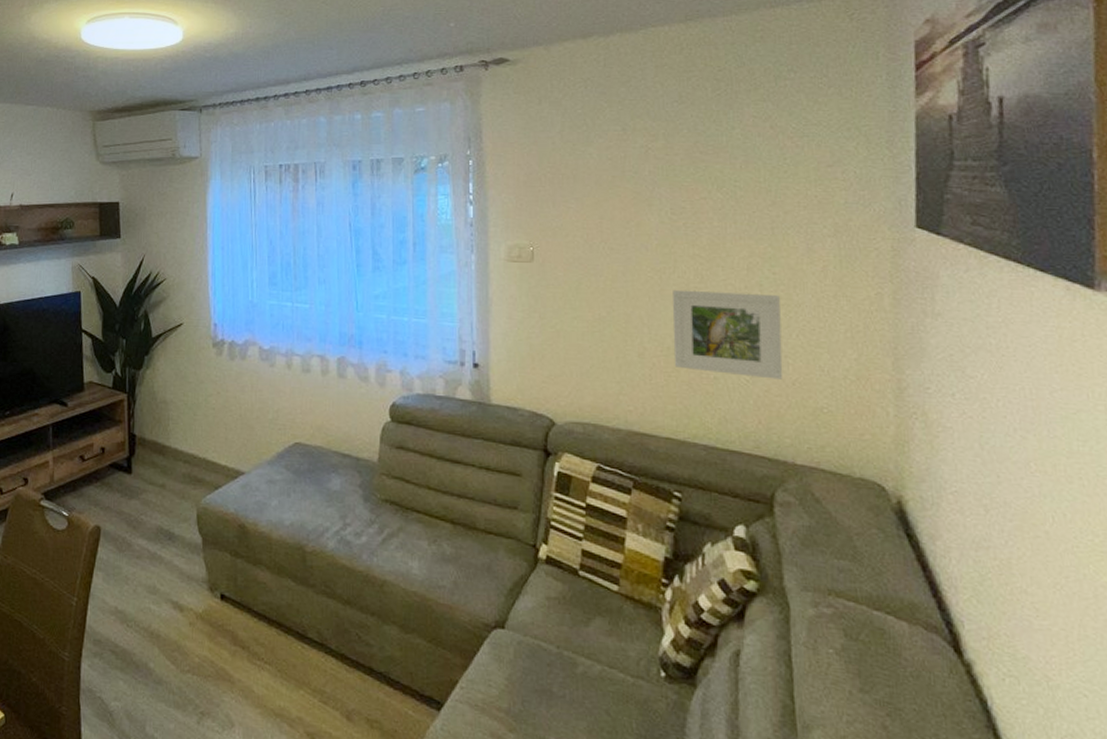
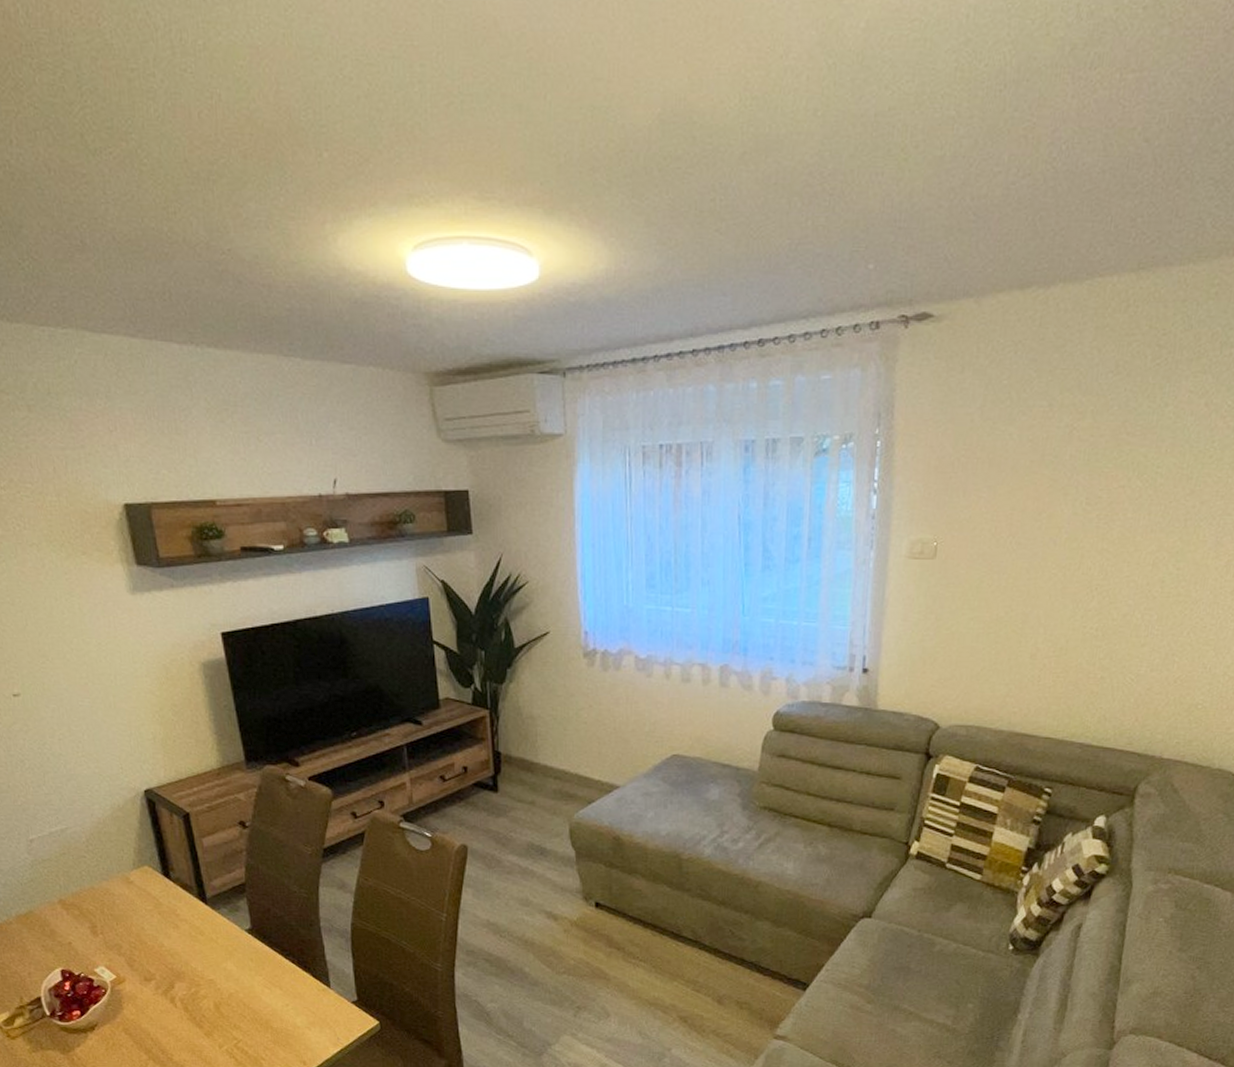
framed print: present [673,289,783,380] -> none [1064,587,1179,678]

